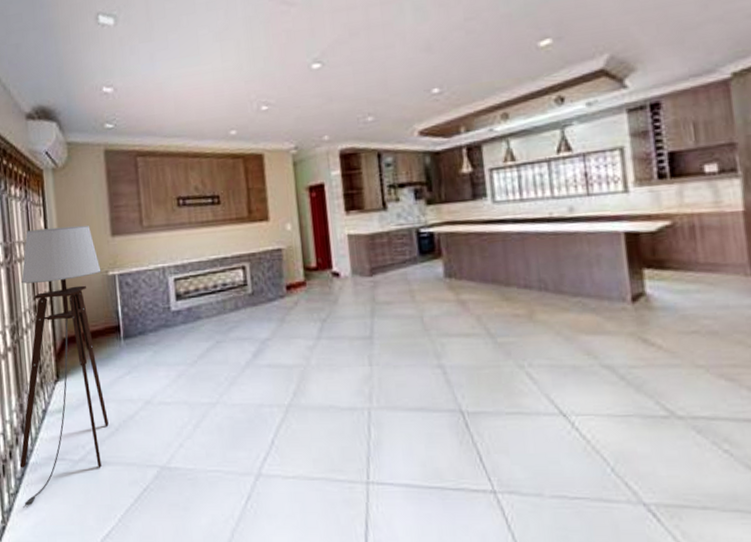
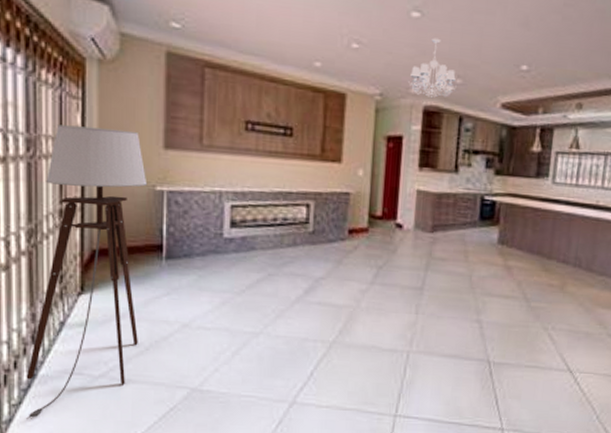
chandelier: none [319,82,370,142] -> present [407,38,458,99]

